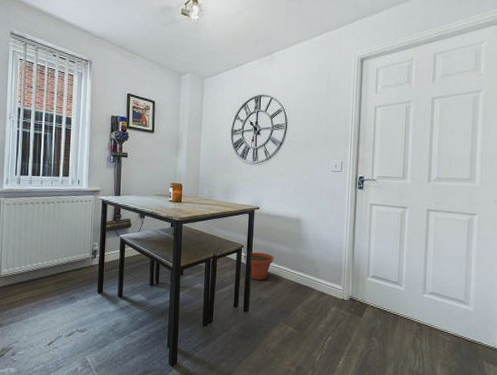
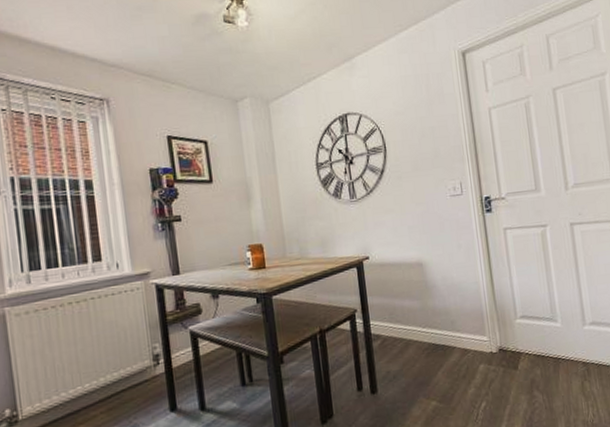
plant pot: present [244,252,274,280] -> none [359,313,399,351]

